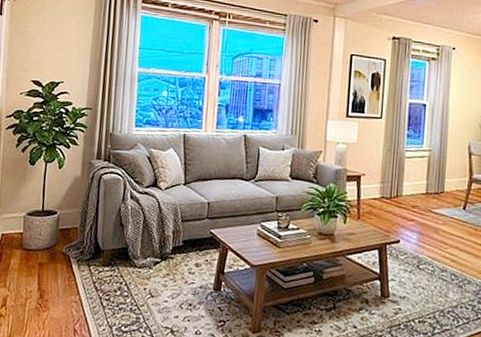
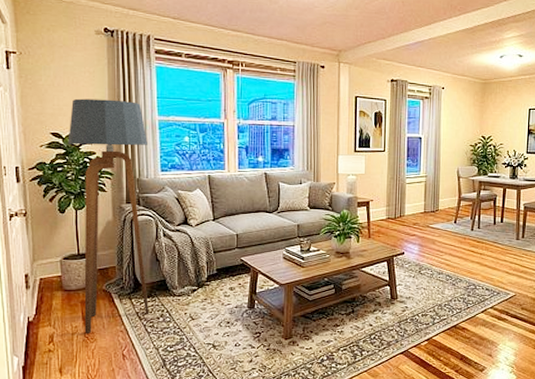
floor lamp: none [38,46,125,300] -> present [68,98,150,333]

